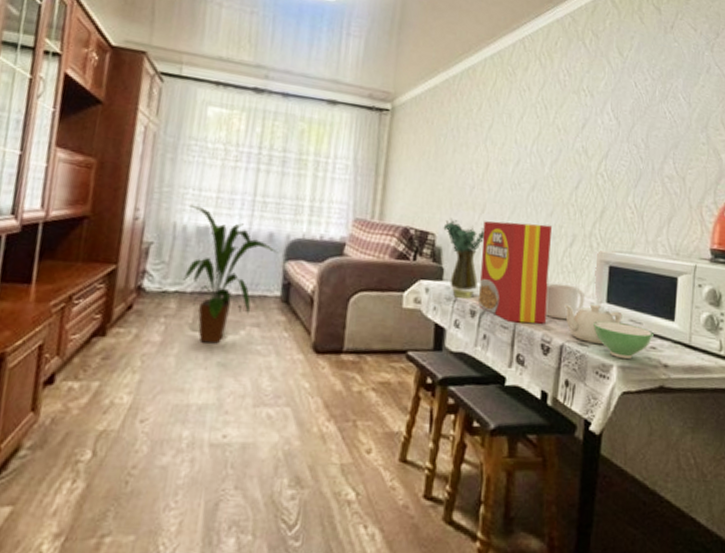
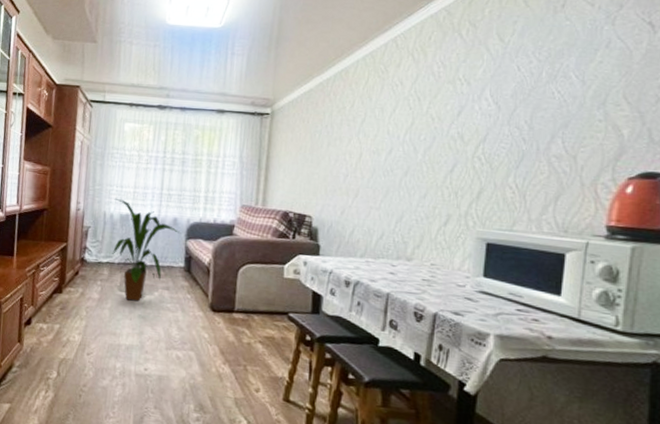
vase: present [443,218,485,300] -> none [319,202,358,272]
cereal box: present [478,221,552,324] -> none [353,204,425,295]
mug: present [545,283,586,320] -> none [418,258,460,292]
teapot: present [563,303,623,345] -> none [437,277,501,315]
bowl: present [592,321,654,360] -> none [468,293,536,330]

